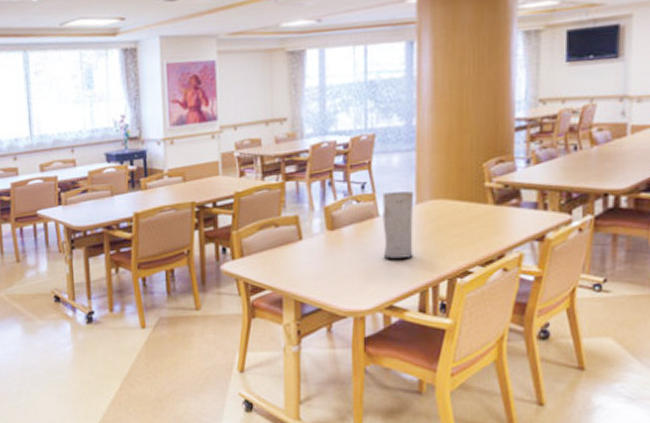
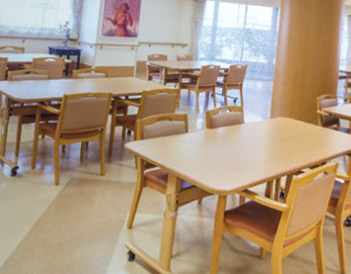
vase: present [382,191,415,259] -> none [244,107,270,156]

